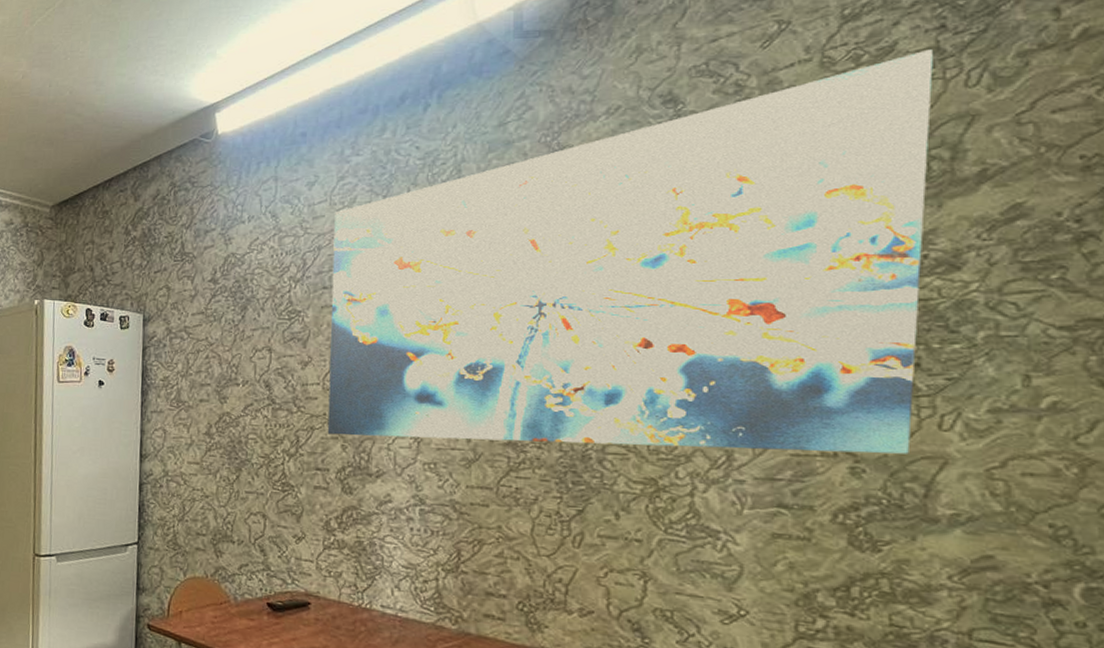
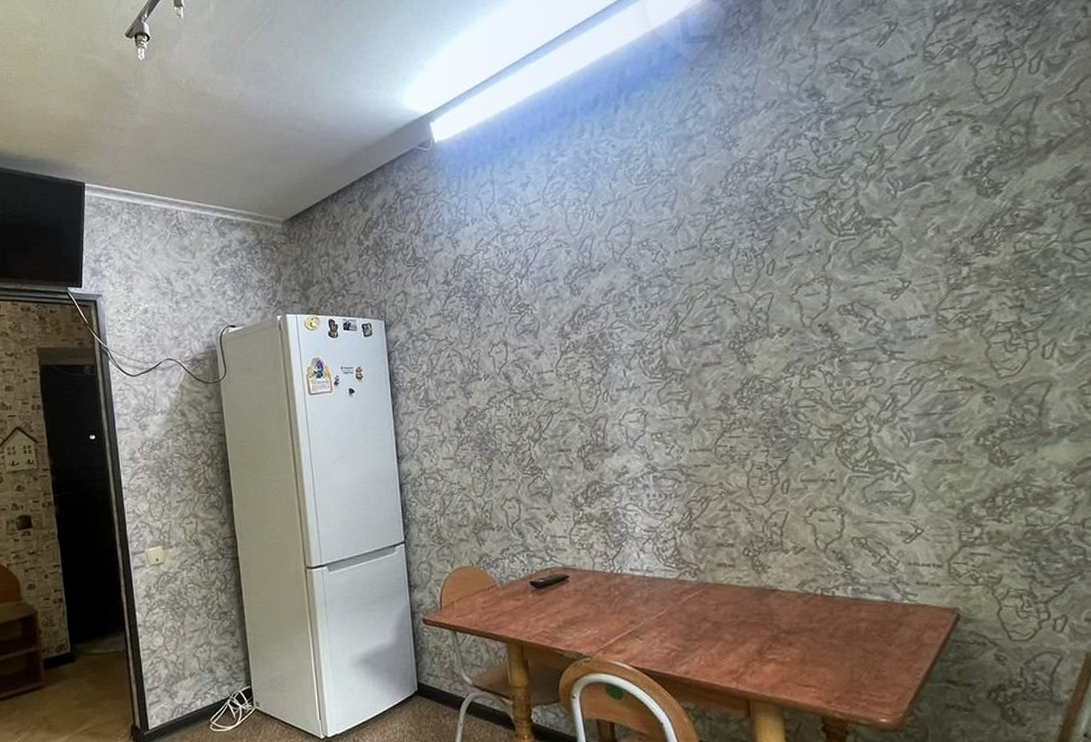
wall art: present [327,49,933,454] -> none [549,43,1025,417]

